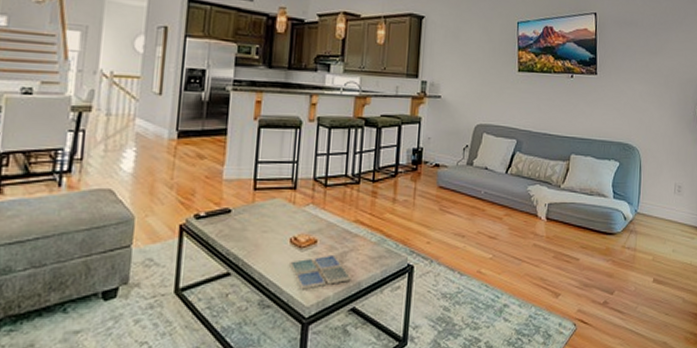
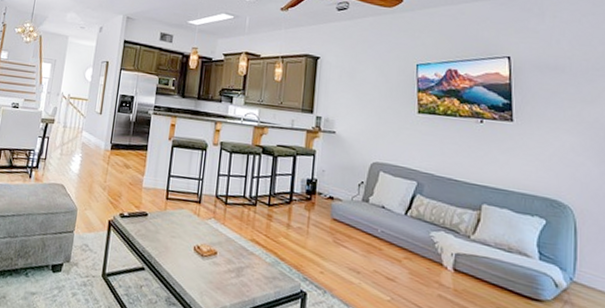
drink coaster: present [290,254,351,290] -> none [193,267,247,296]

